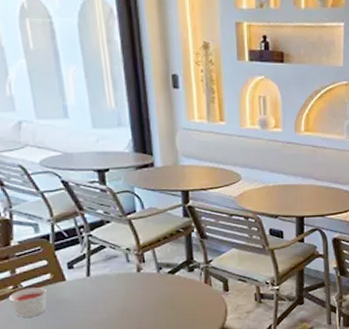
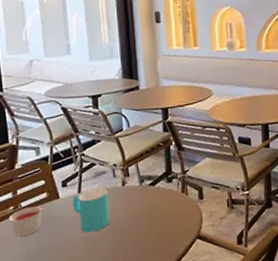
cup: none [81,273,125,318] -> present [72,188,110,233]

